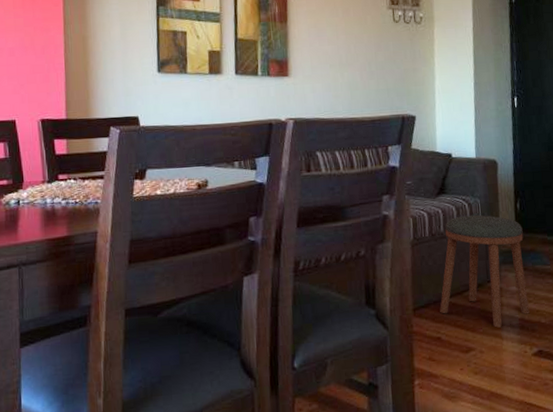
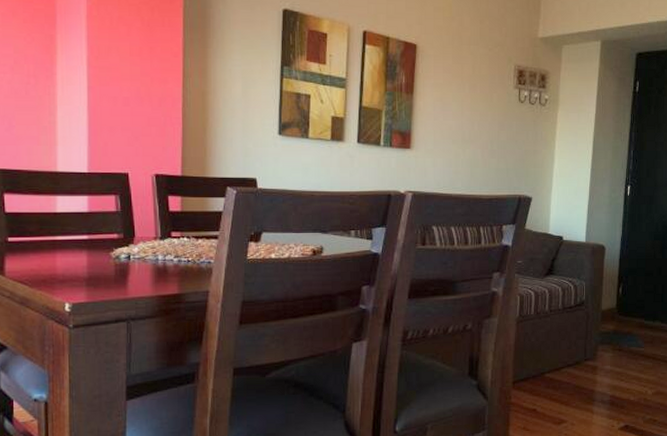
stool: present [440,214,530,328] -> none [538,296,622,403]

